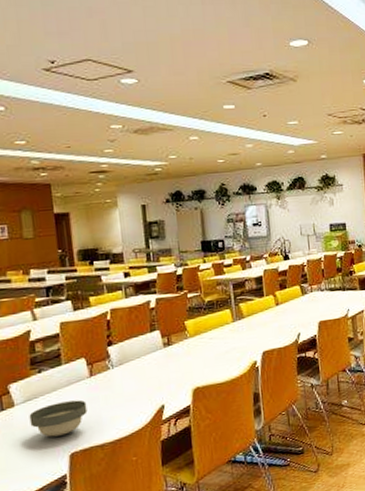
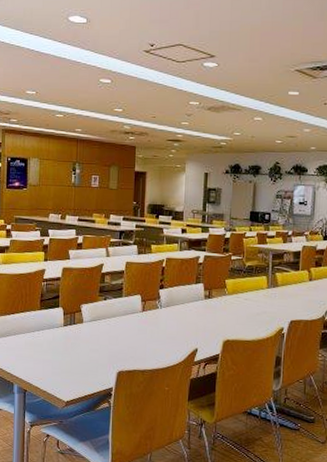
bowl: present [29,400,88,437] -> none [92,327,136,355]

